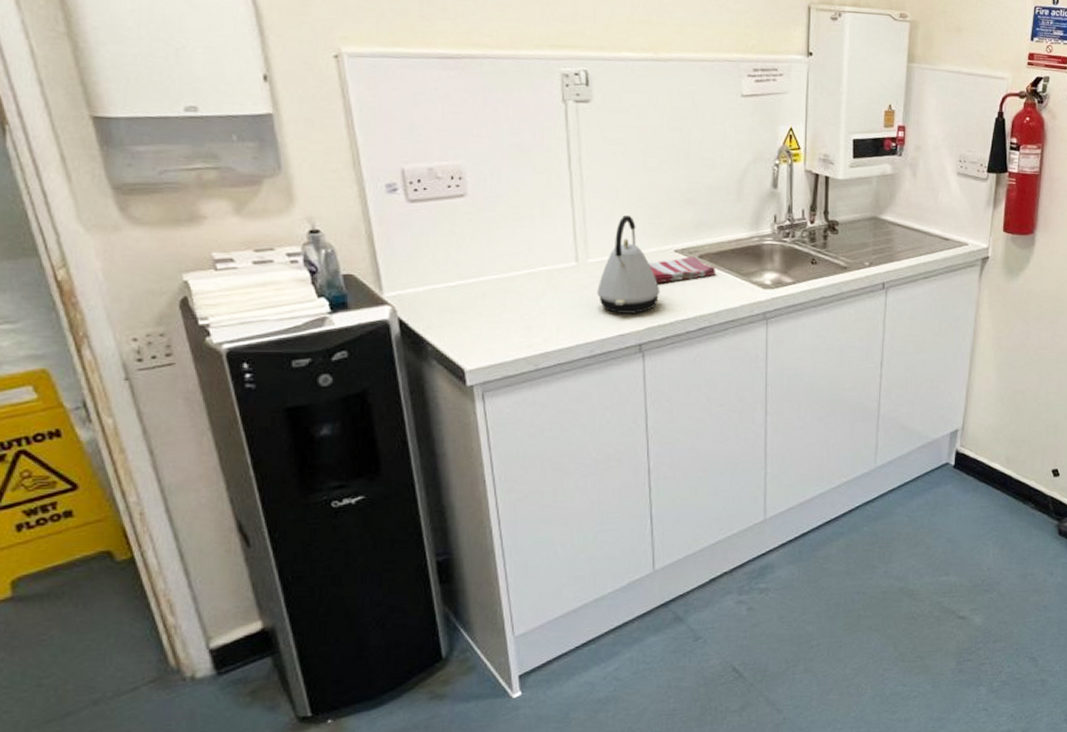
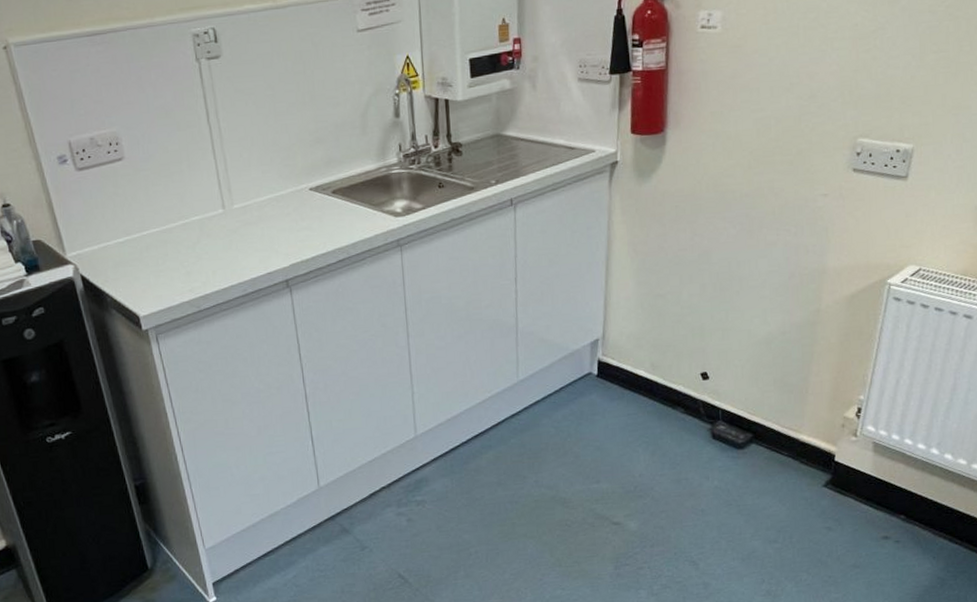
kettle: present [597,214,660,314] -> none [244,159,300,253]
dish towel: present [648,256,716,283] -> none [287,193,350,222]

